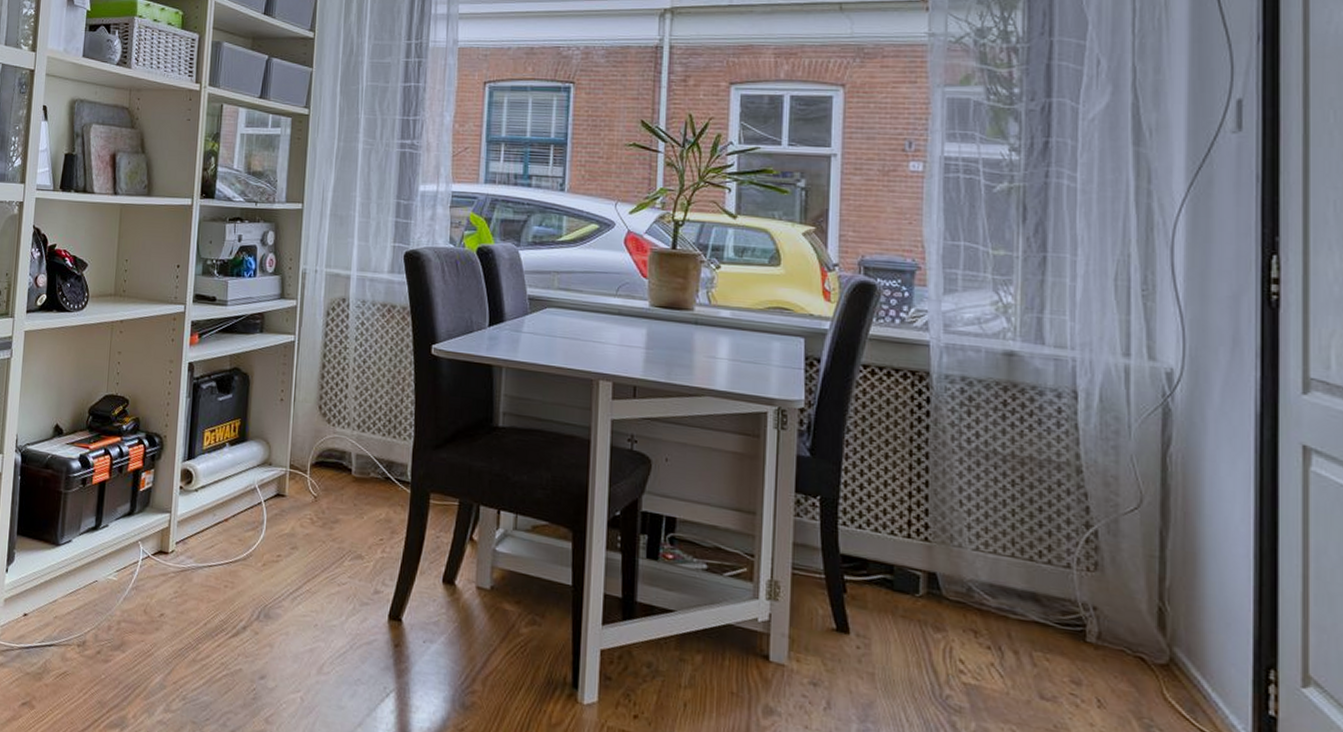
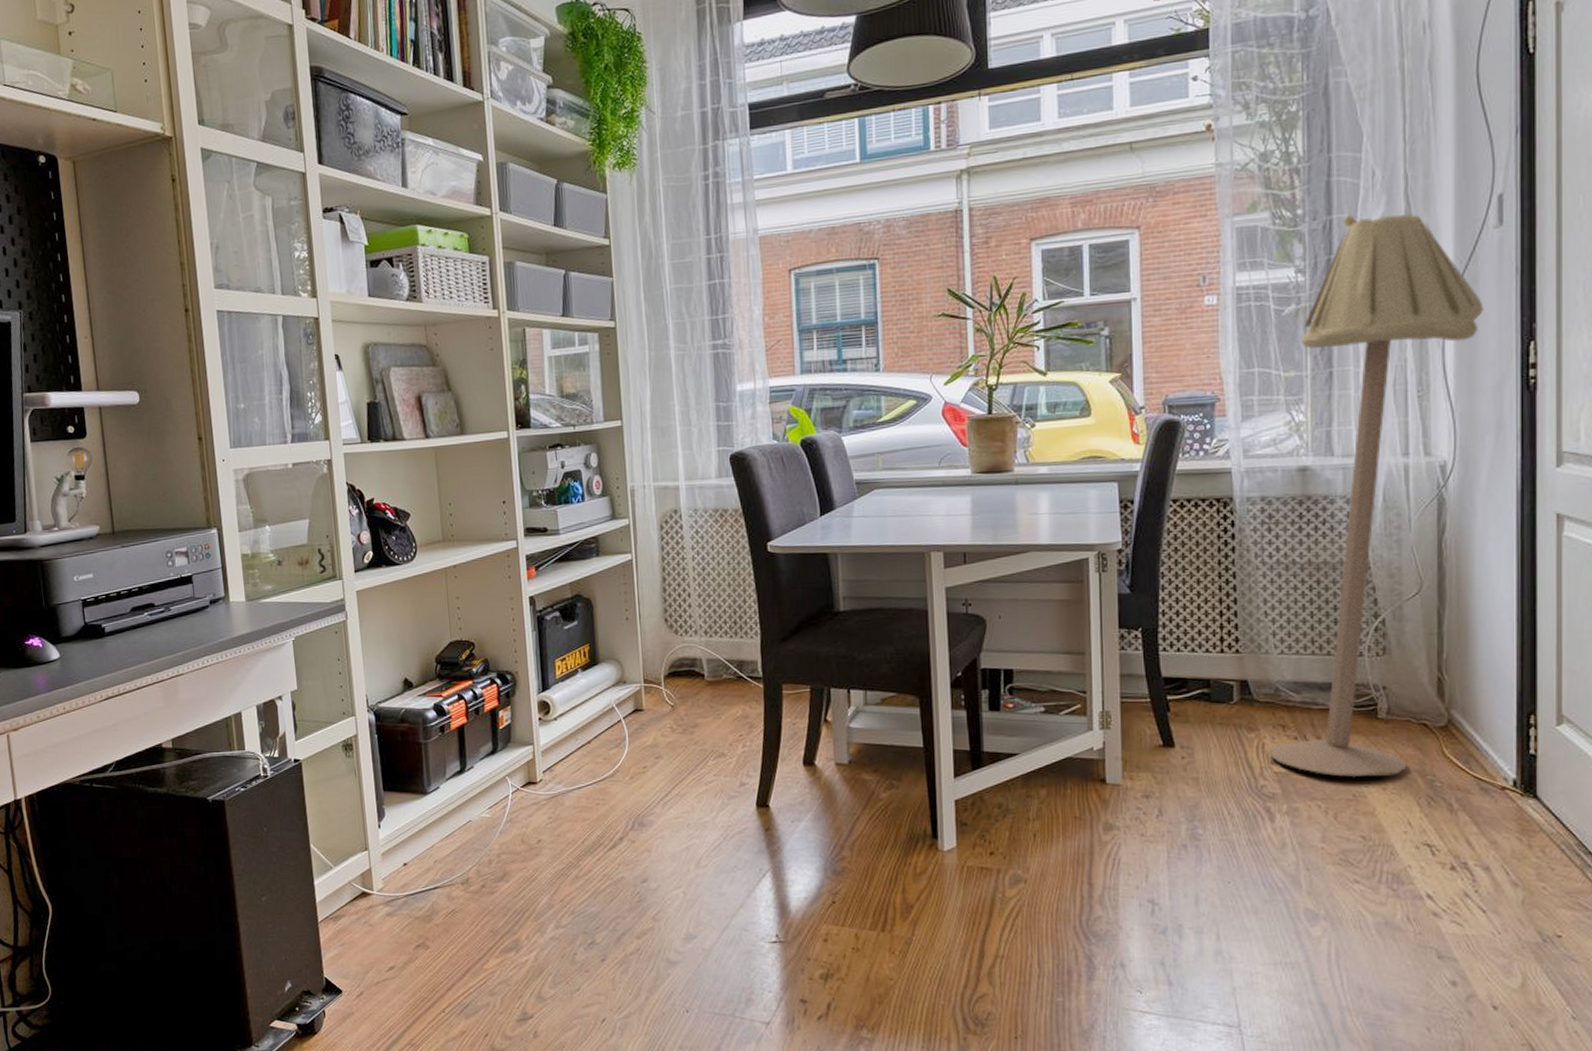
floor lamp: none [957,101,1219,711] -> present [1269,214,1484,778]

